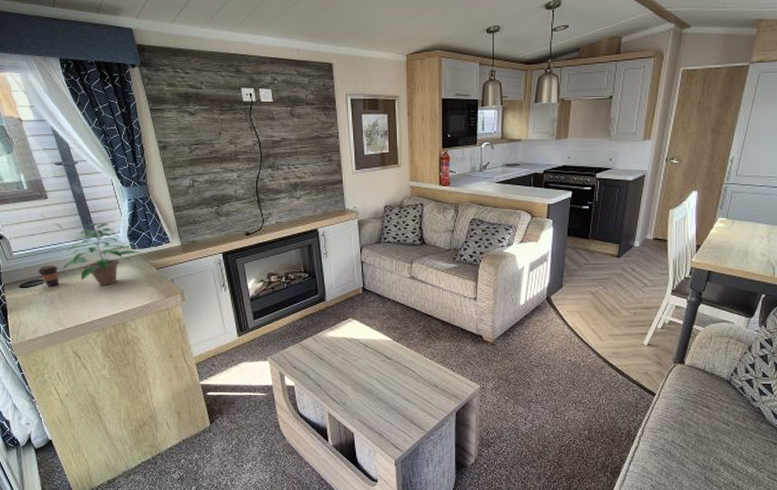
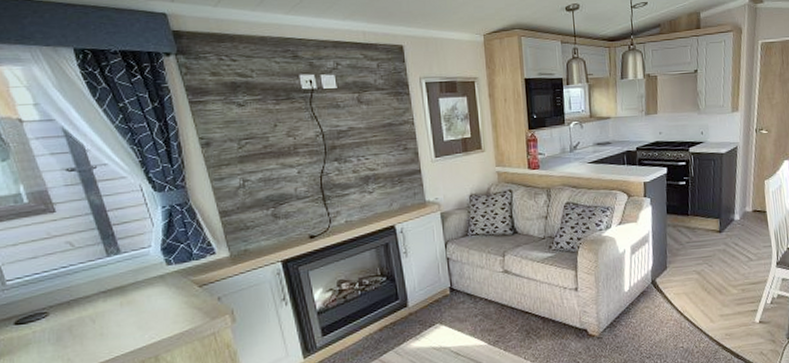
coffee cup: present [37,265,60,287] -> none [40,293,70,320]
potted plant: present [63,222,140,285] -> none [75,237,178,313]

